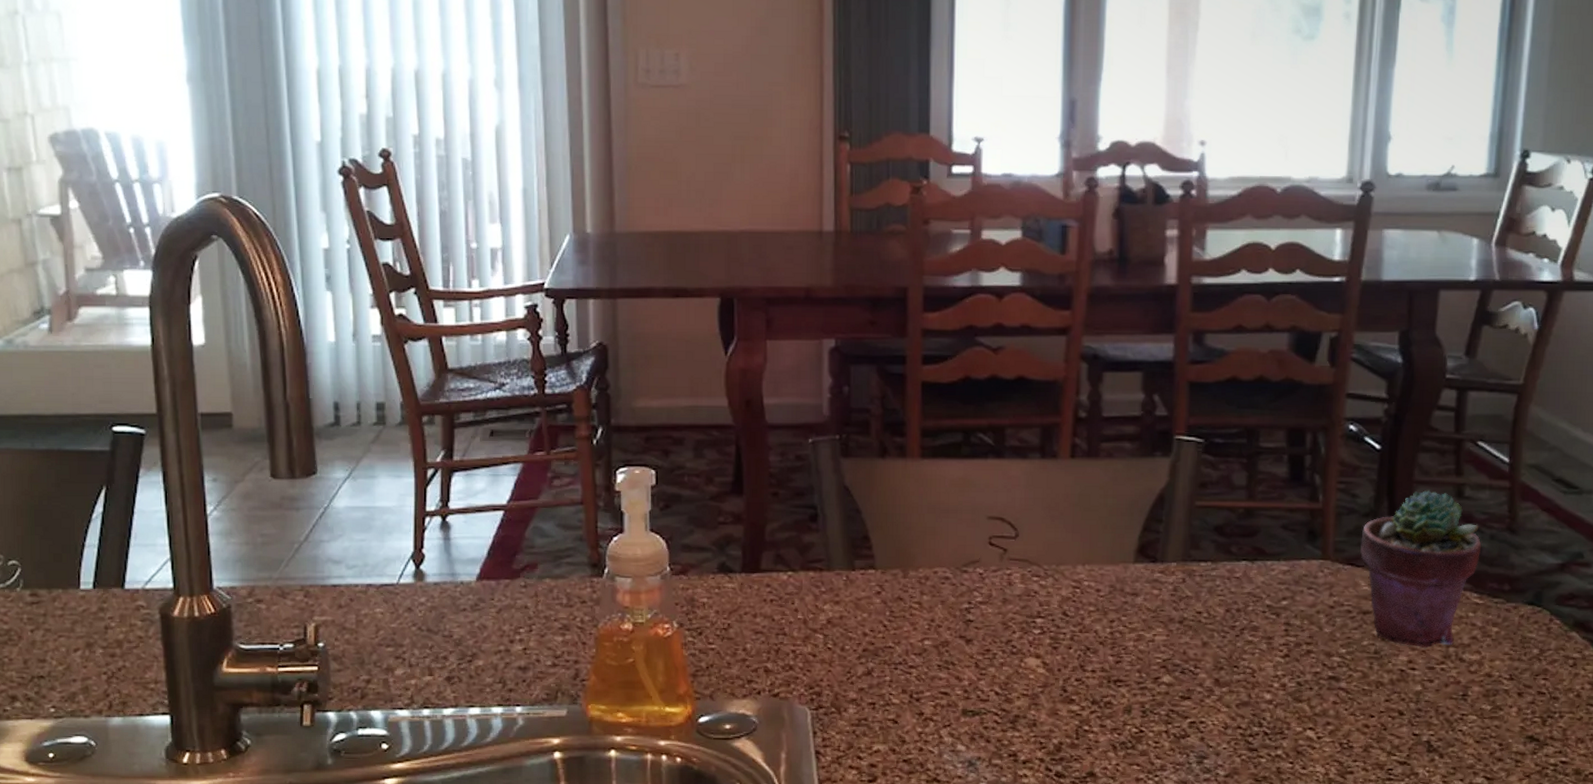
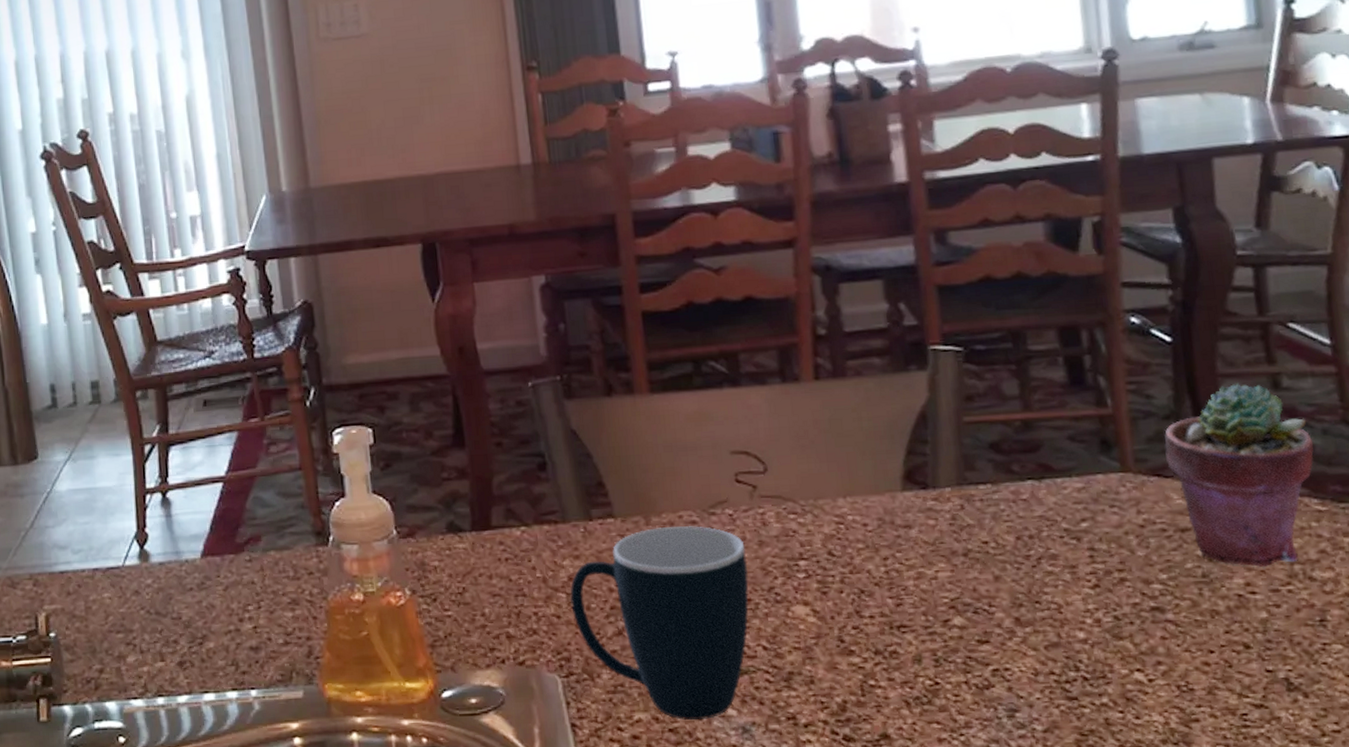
mug: none [826,581,991,753] -> present [569,526,749,721]

